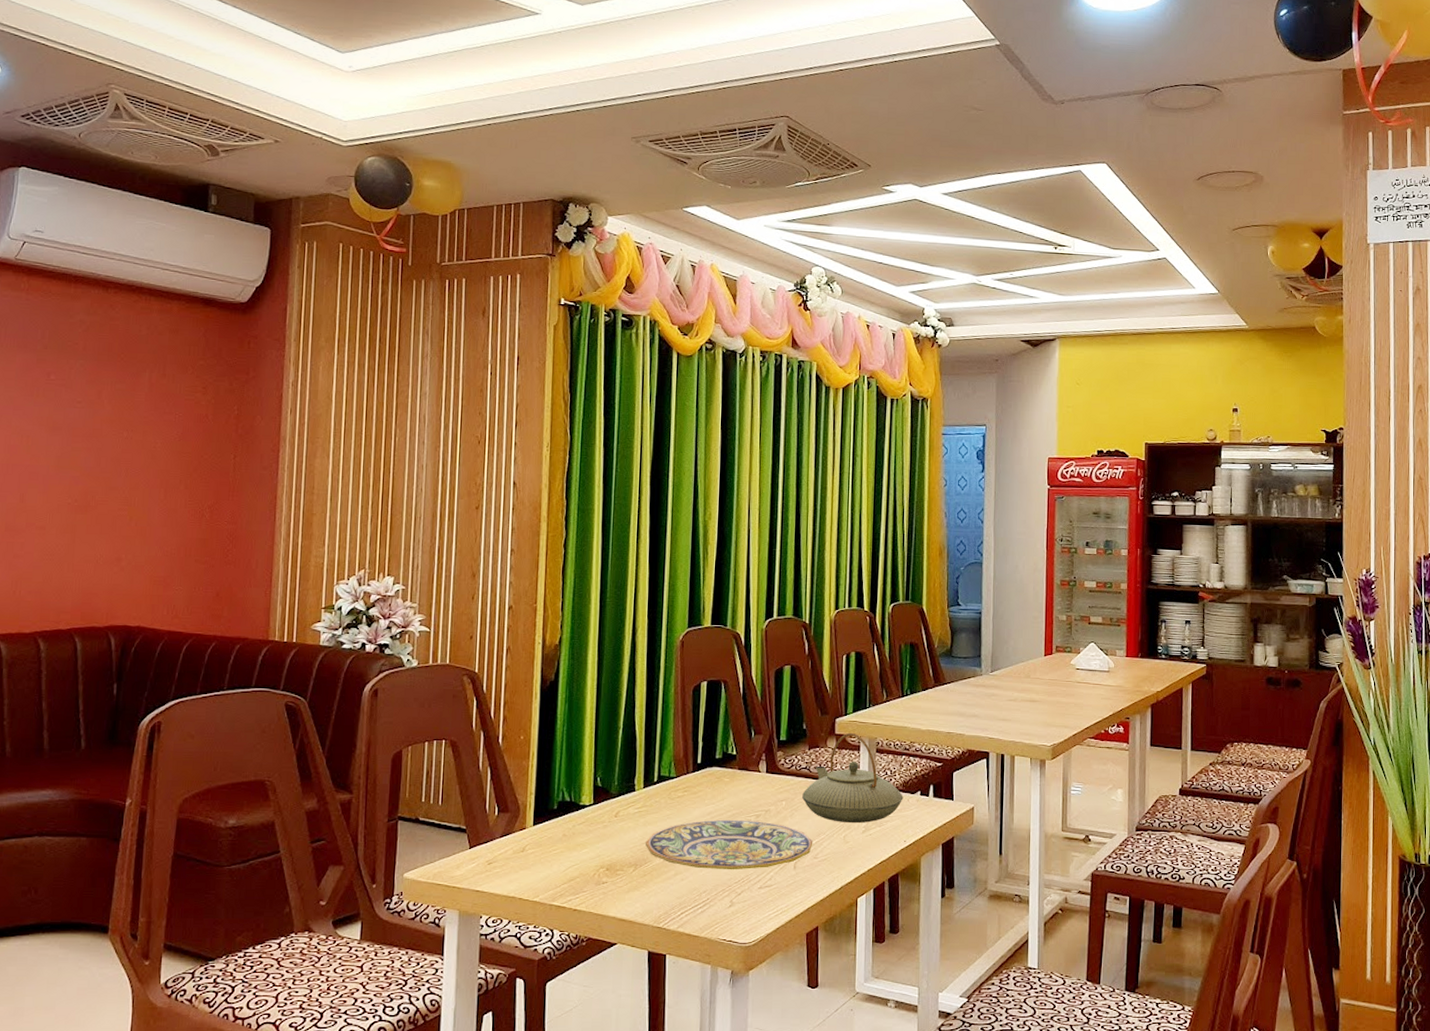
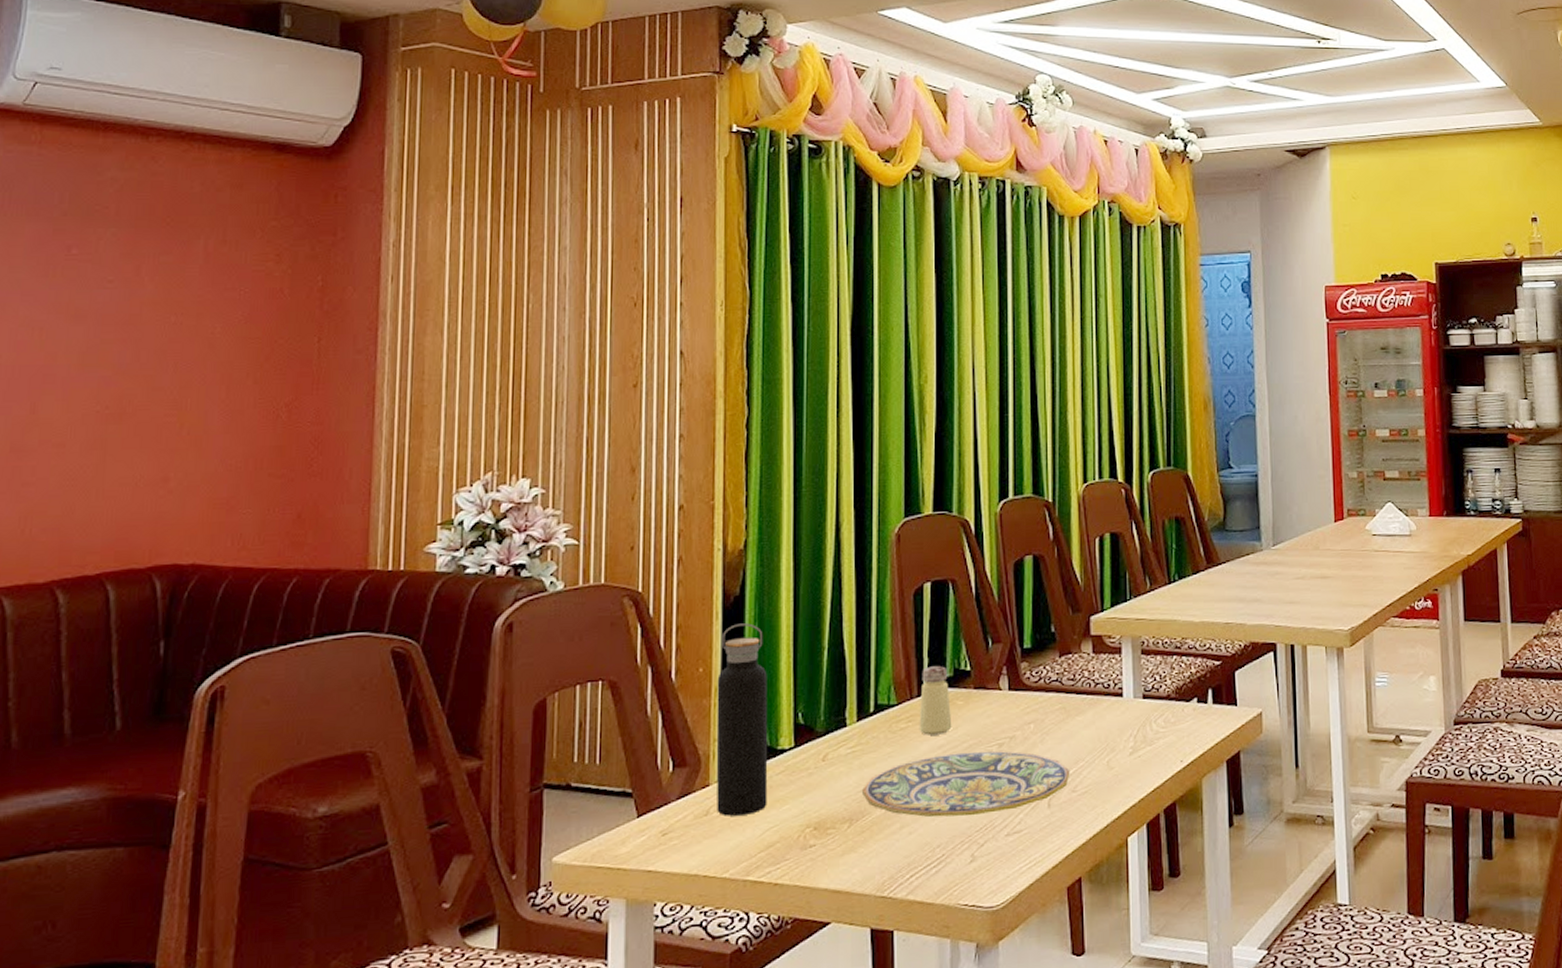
water bottle: none [531,703,574,854] -> present [716,623,768,816]
saltshaker: none [692,748,720,804] -> present [919,665,952,735]
teapot: present [802,732,904,824] -> none [1054,632,1177,745]

